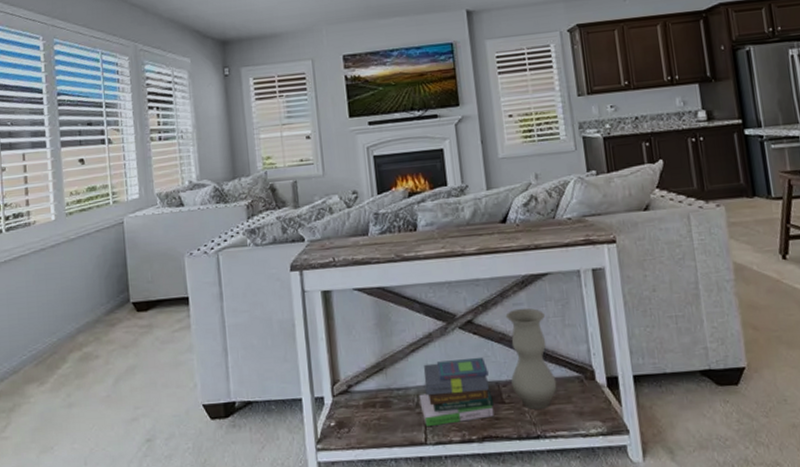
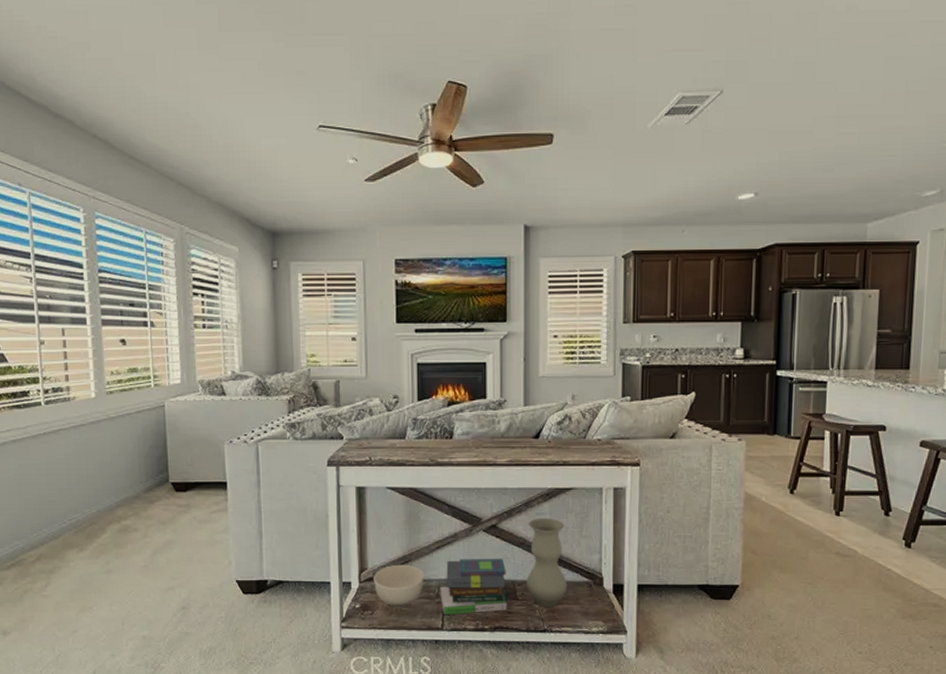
bowl: none [346,372,402,423] -> present [373,564,425,608]

